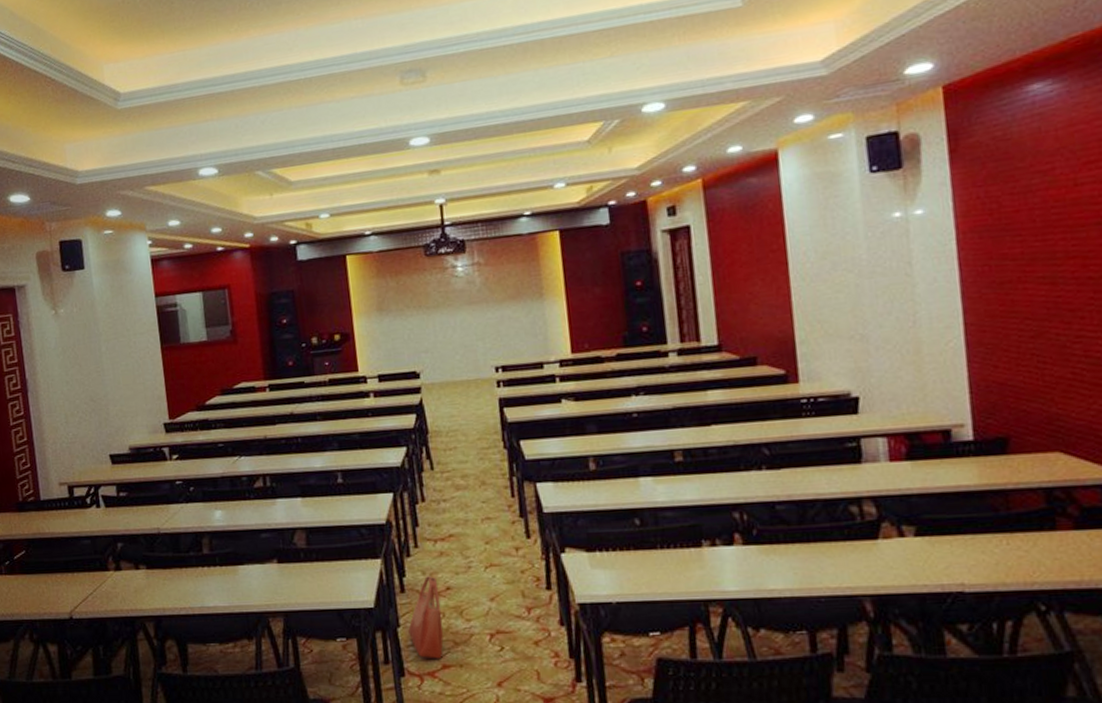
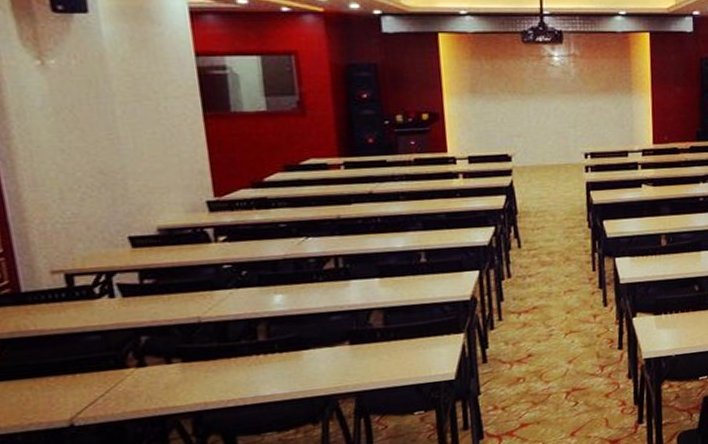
handbag: present [408,576,444,659] -> none [489,345,524,421]

